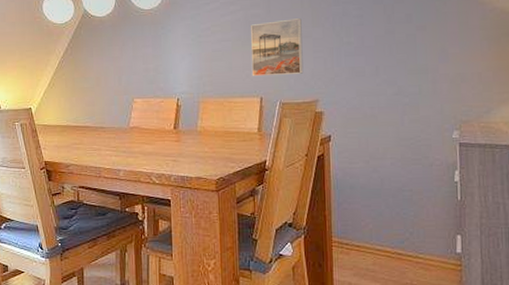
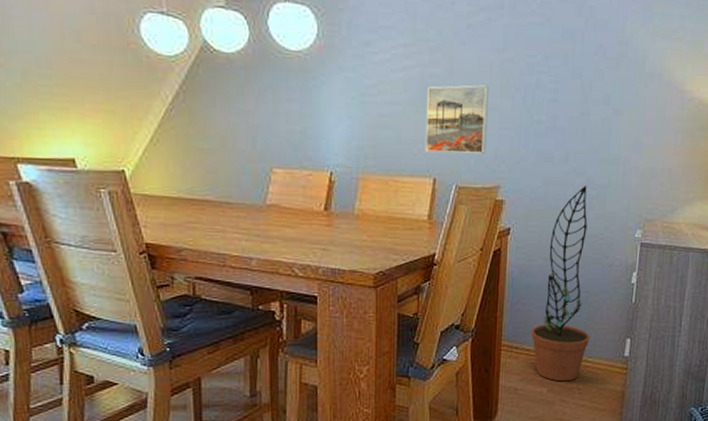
decorative plant: none [359,94,419,277] -> present [531,186,590,382]

